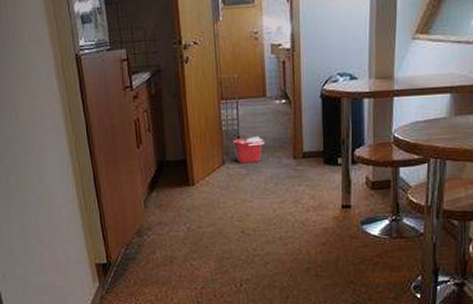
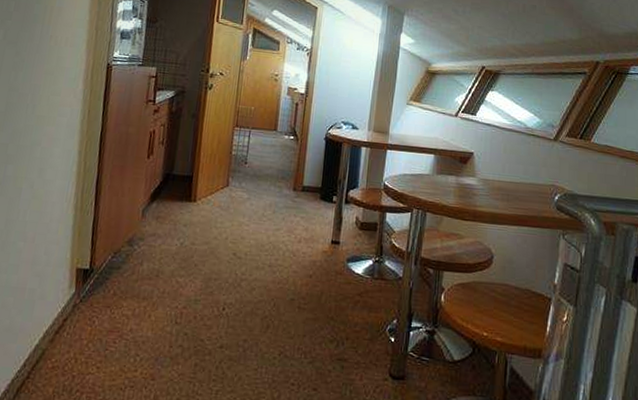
bucket: present [231,135,265,164] -> none [238,164,269,189]

